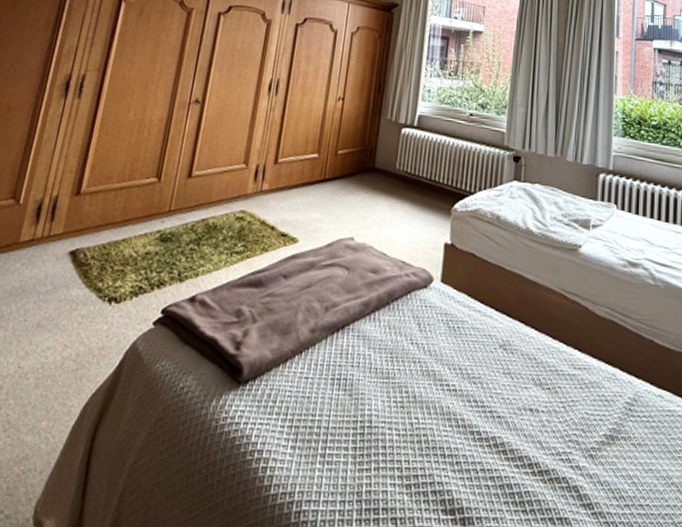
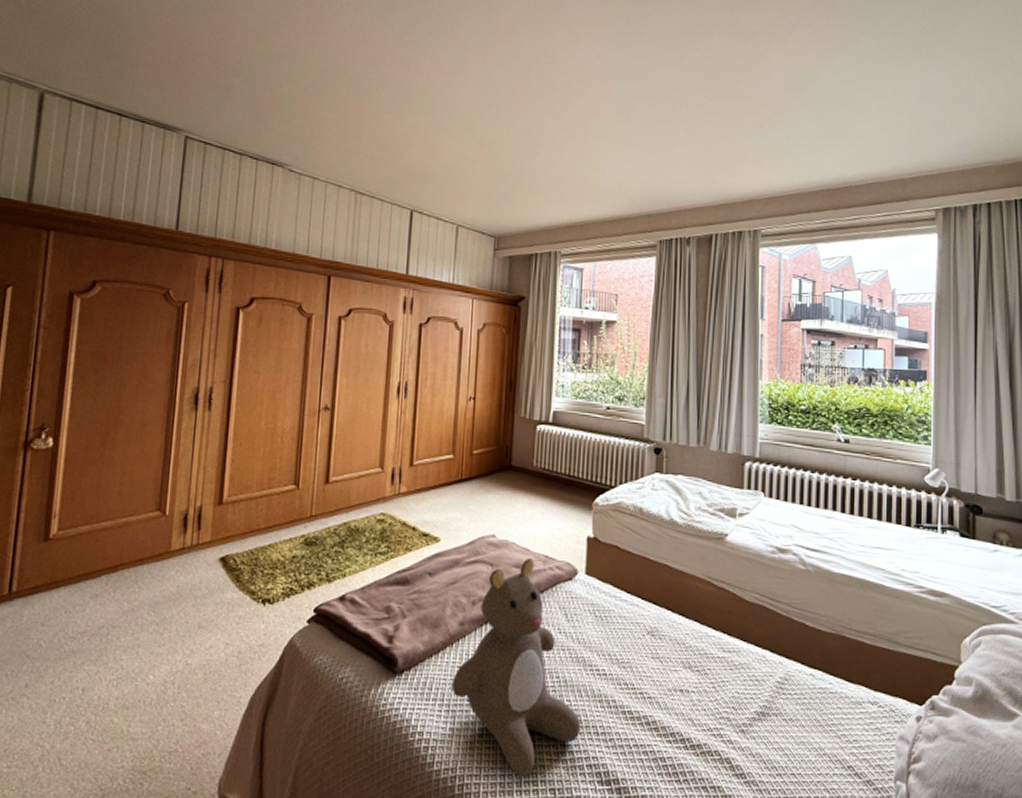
teddy bear: none [296,263,428,504] -> present [451,558,581,777]

